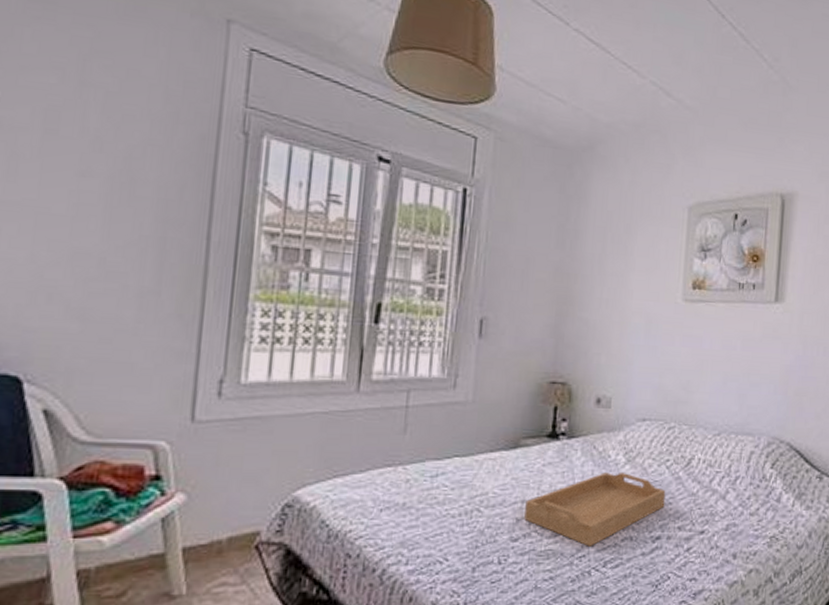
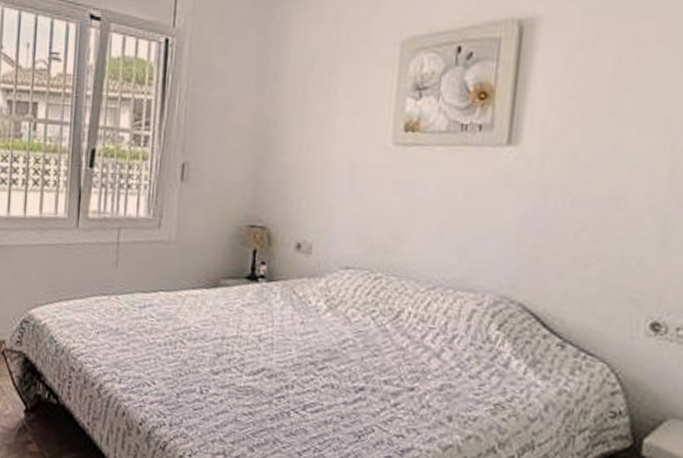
serving tray: present [524,472,666,546] -> none [224,317,371,389]

